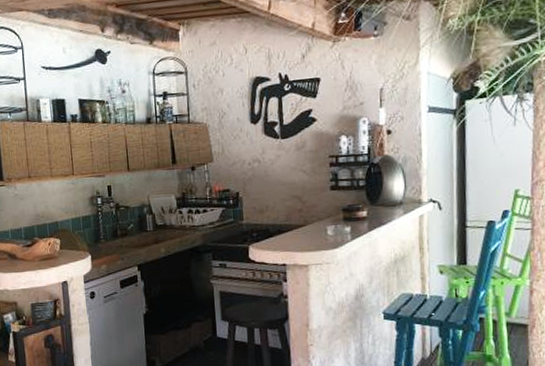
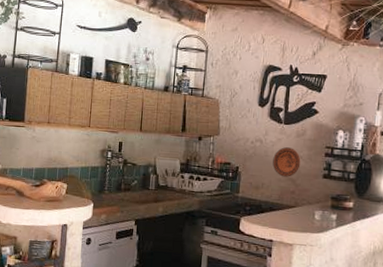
decorative plate: none [274,163,305,196] -> present [273,147,301,177]

